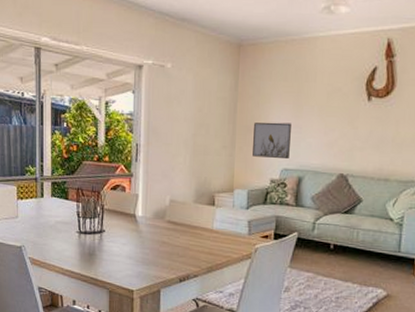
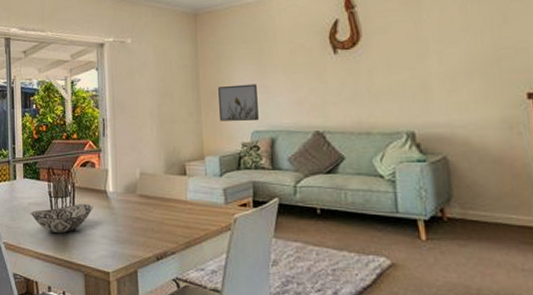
decorative bowl: none [57,225,121,252] -> present [30,203,93,233]

